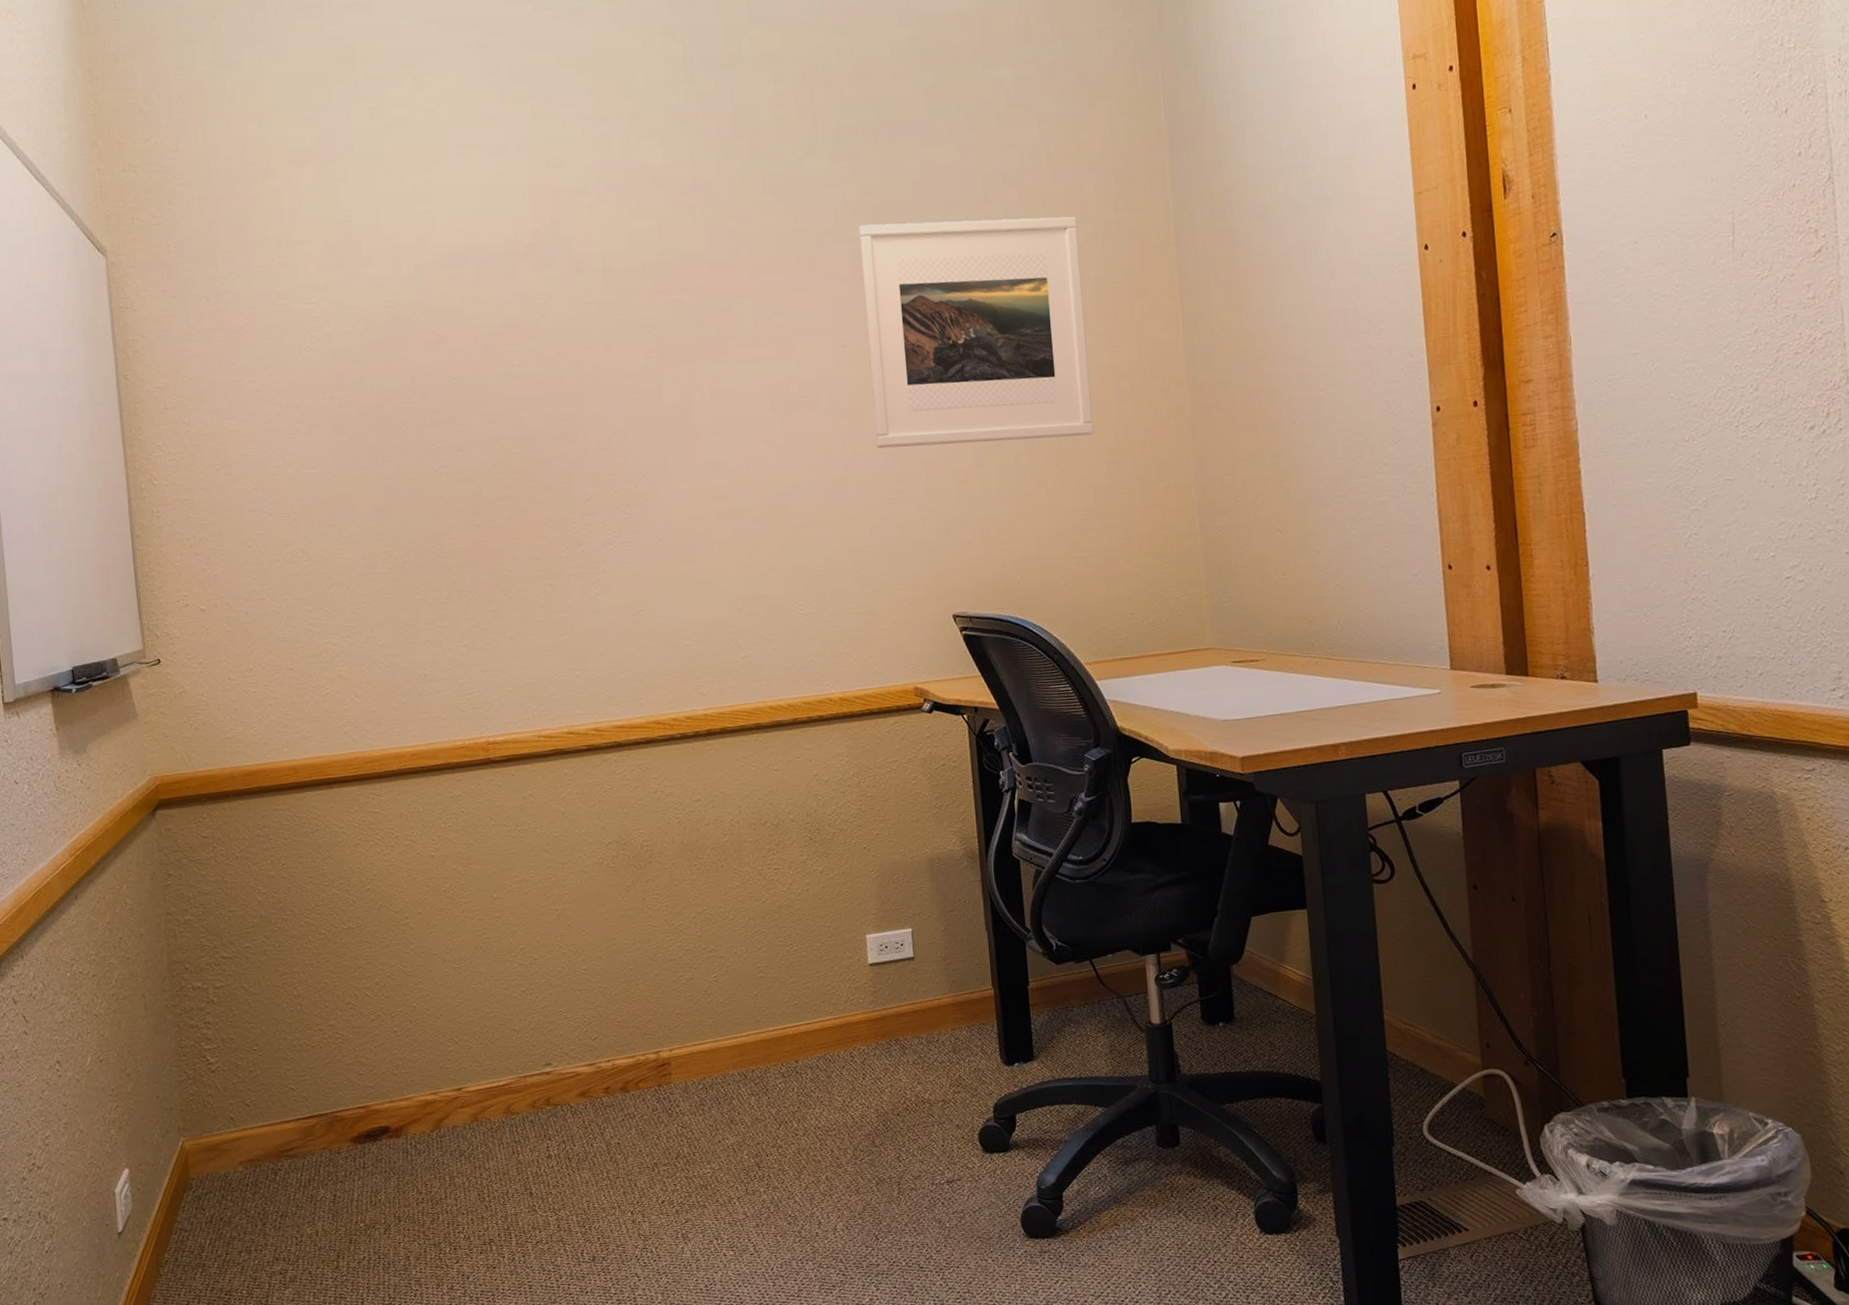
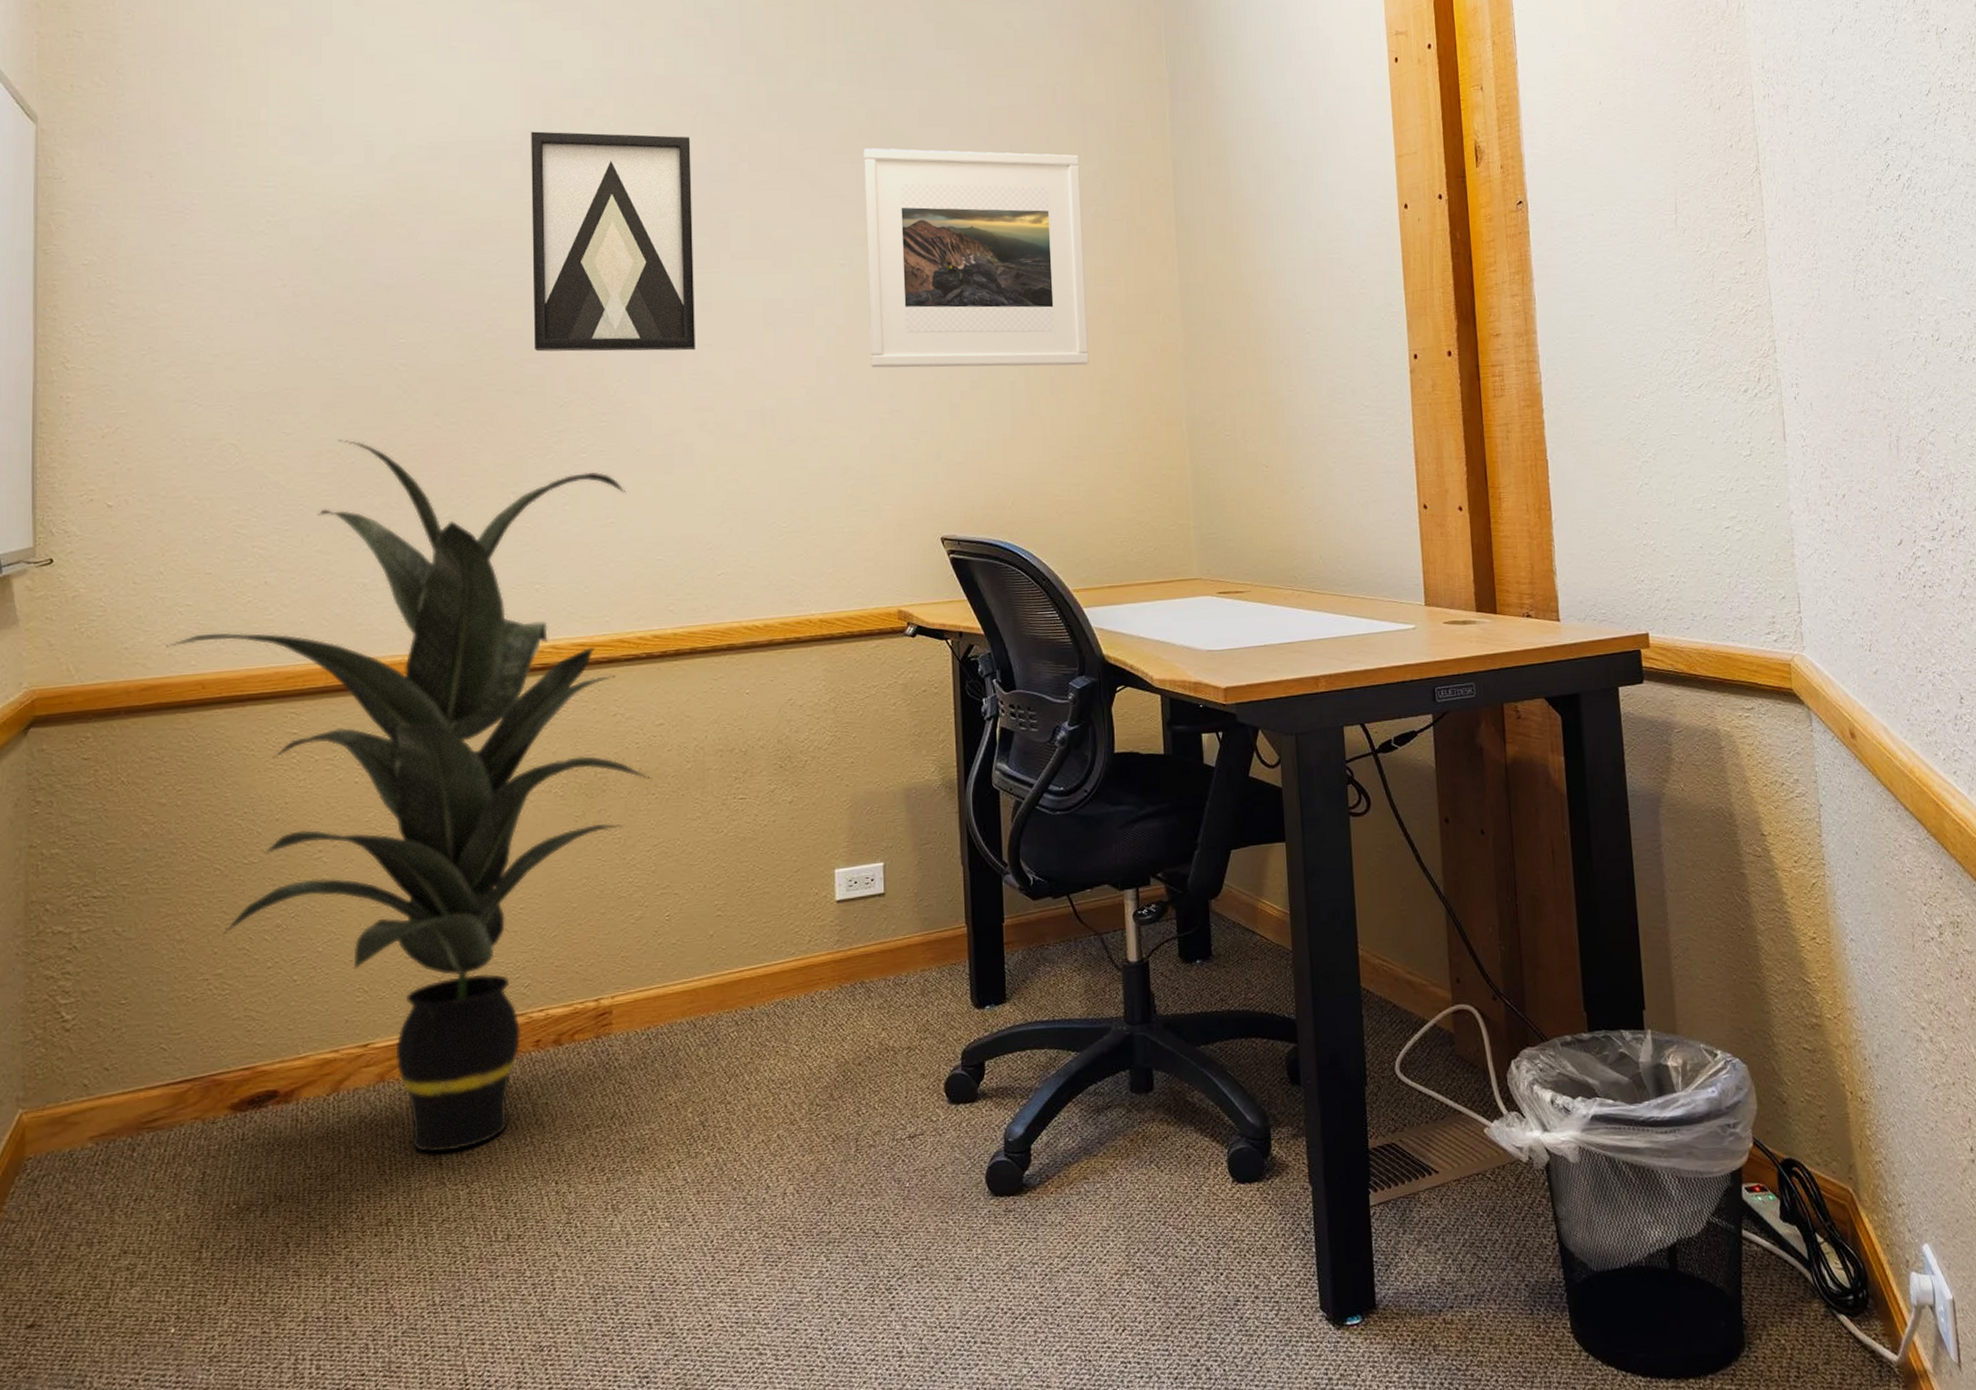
indoor plant: none [260,540,691,1184] -> present [165,439,649,1153]
wall art: none [540,226,708,449] -> present [531,131,696,352]

